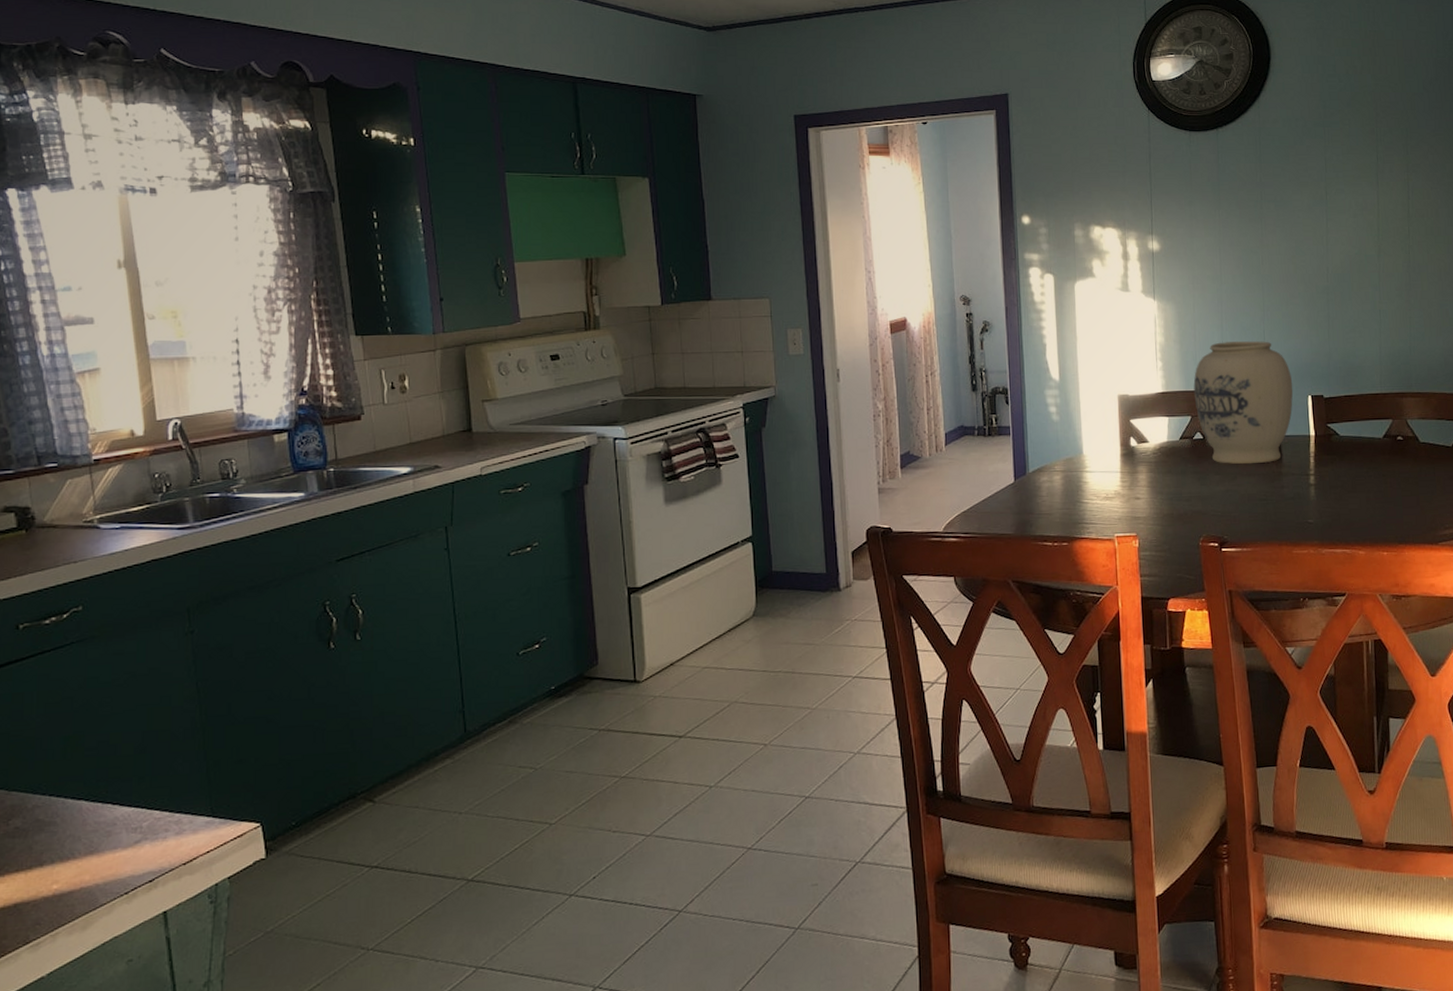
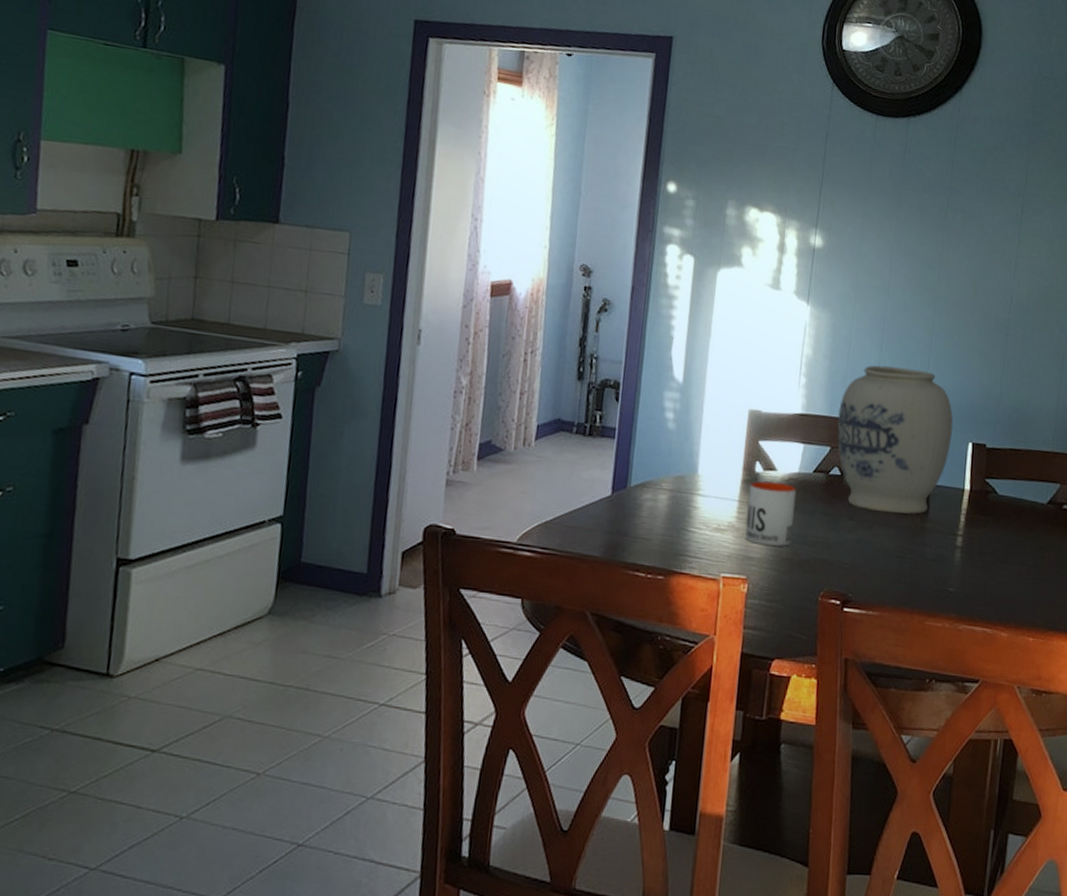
mug: none [1128,452,1169,506] -> present [745,481,797,547]

